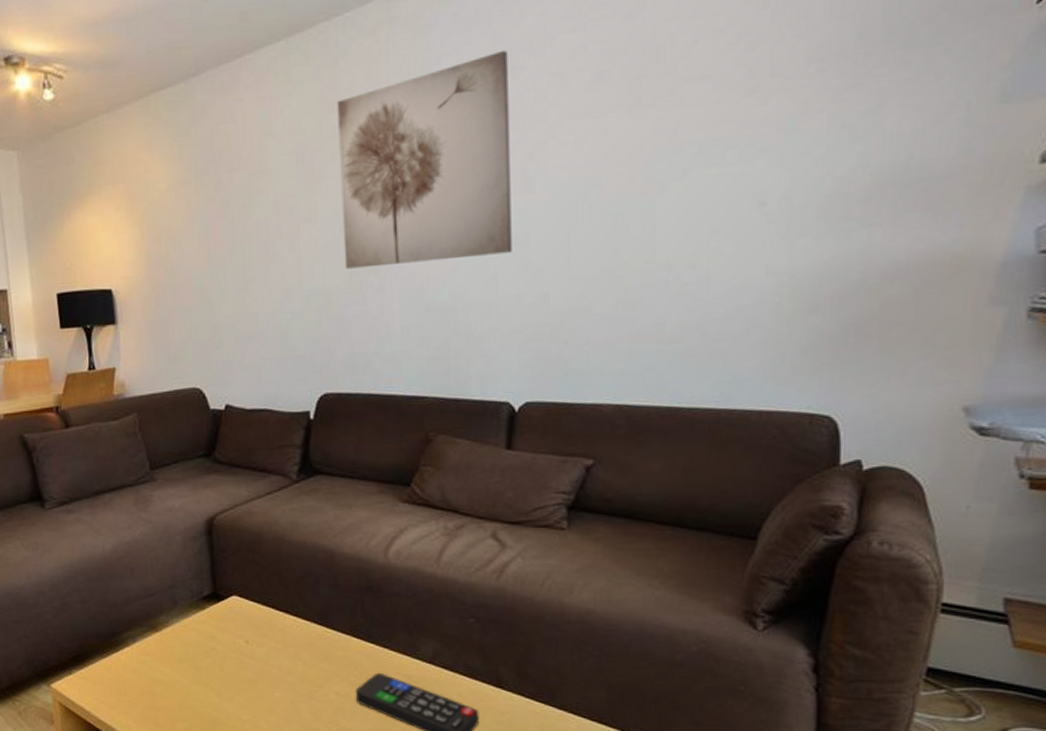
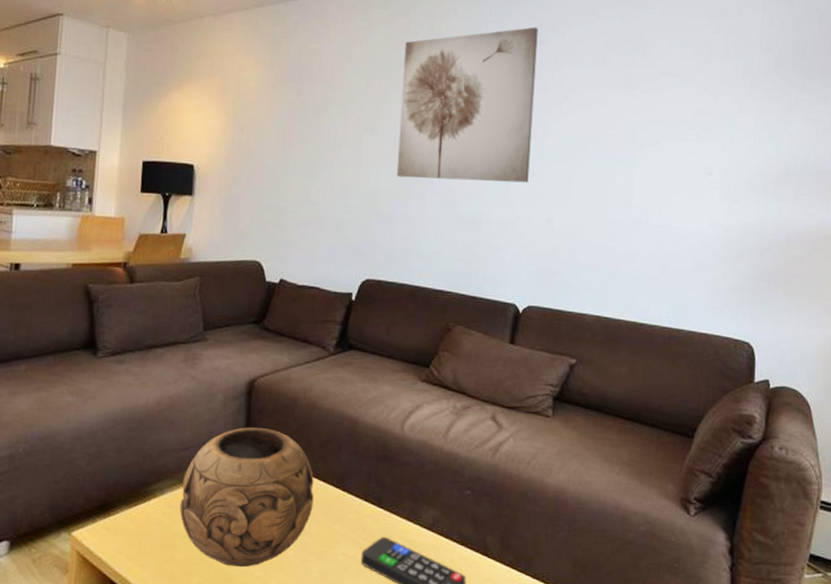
decorative bowl: none [153,568,296,711] -> present [180,427,314,568]

